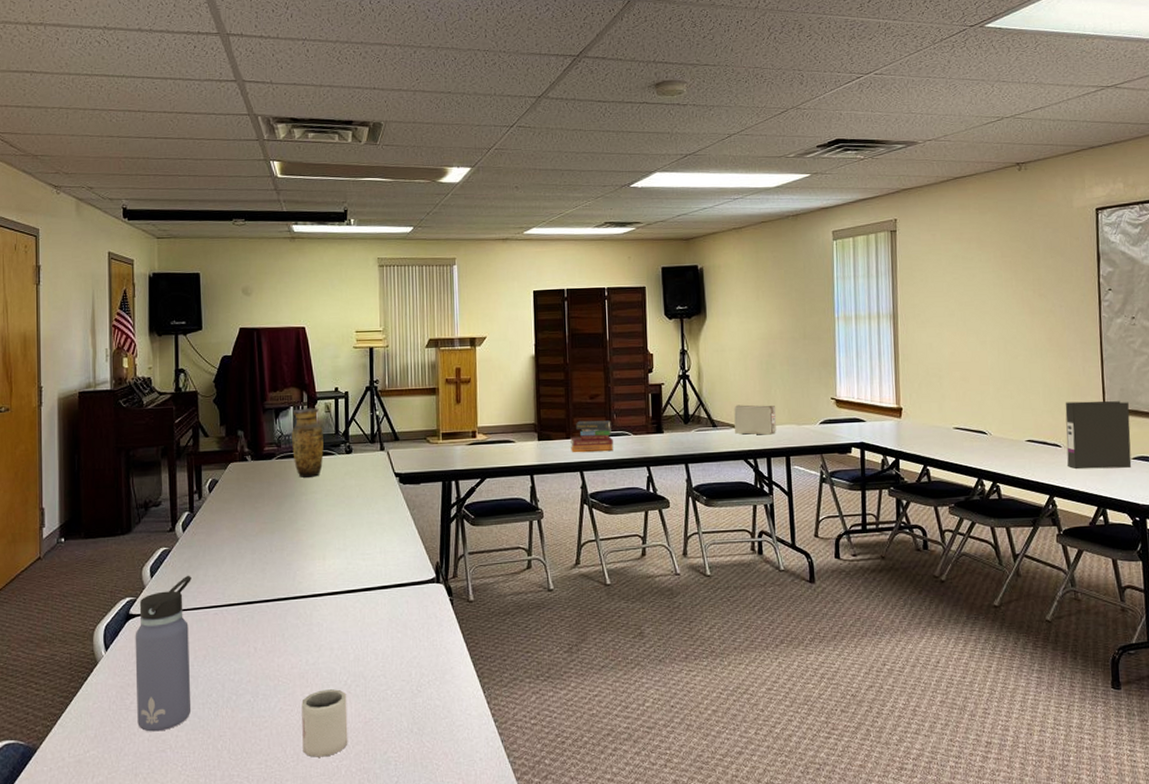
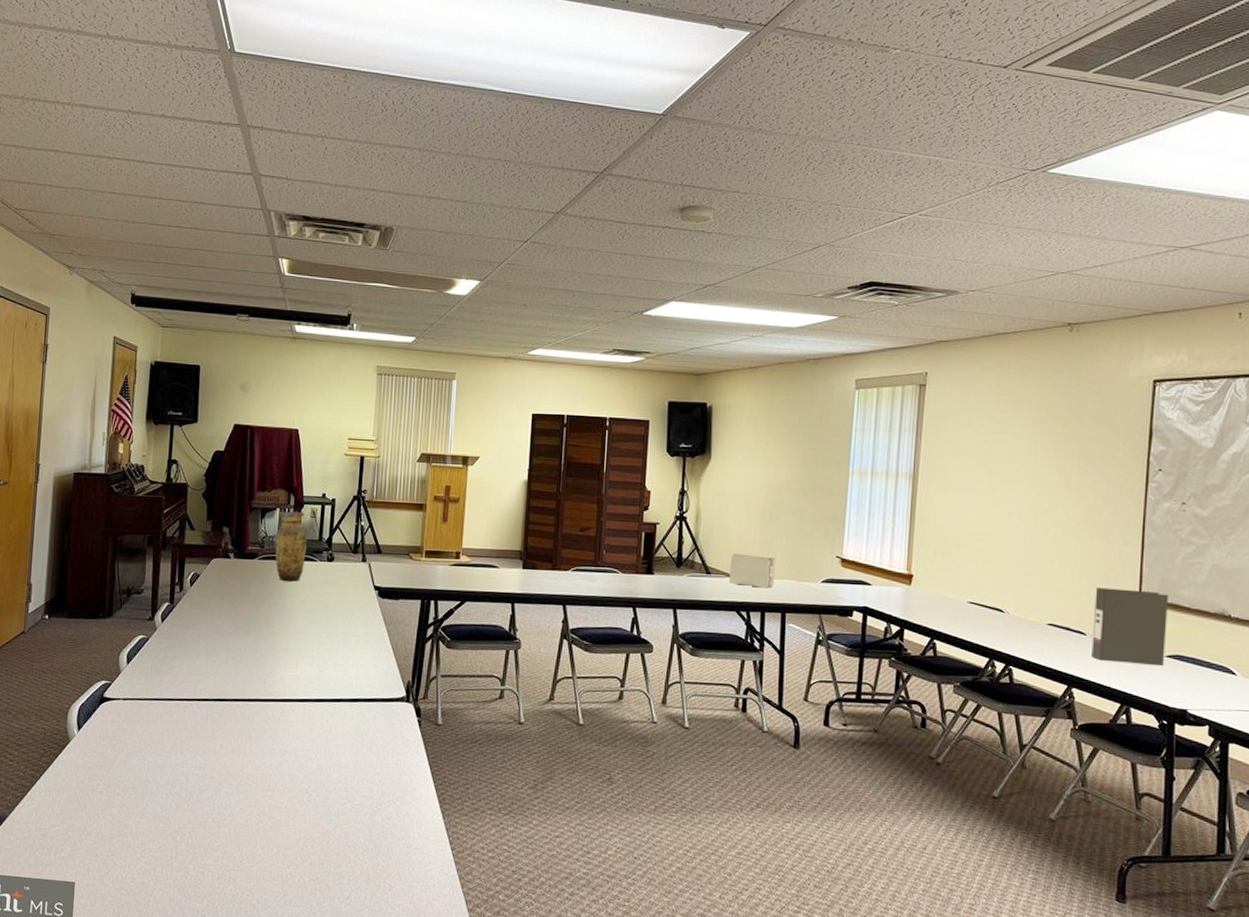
water bottle: present [135,575,192,732] -> none [102,665,166,816]
cup: present [301,689,348,757] -> none [259,795,307,863]
books: present [570,420,613,452] -> none [555,552,601,587]

